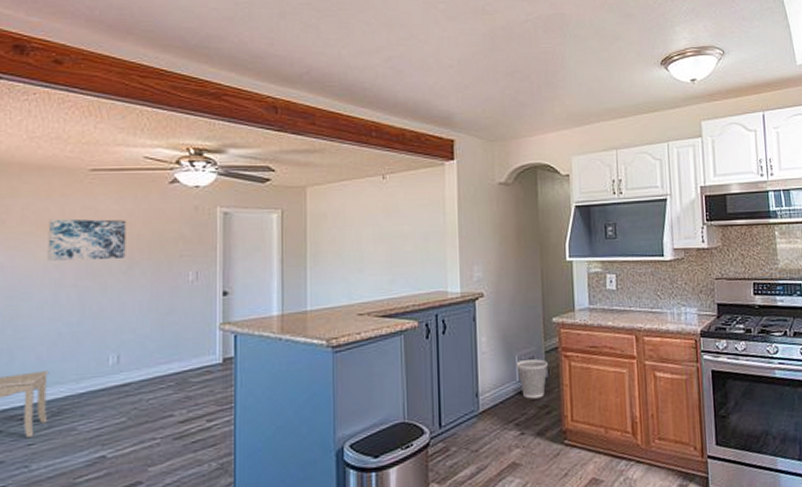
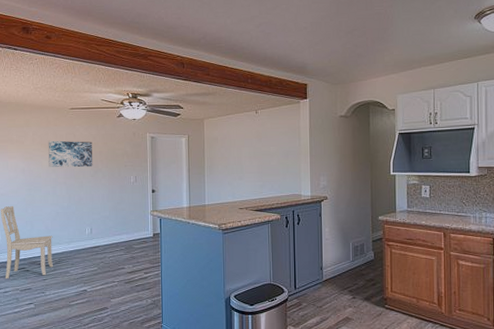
wastebasket: present [516,359,548,399] -> none [350,246,374,274]

